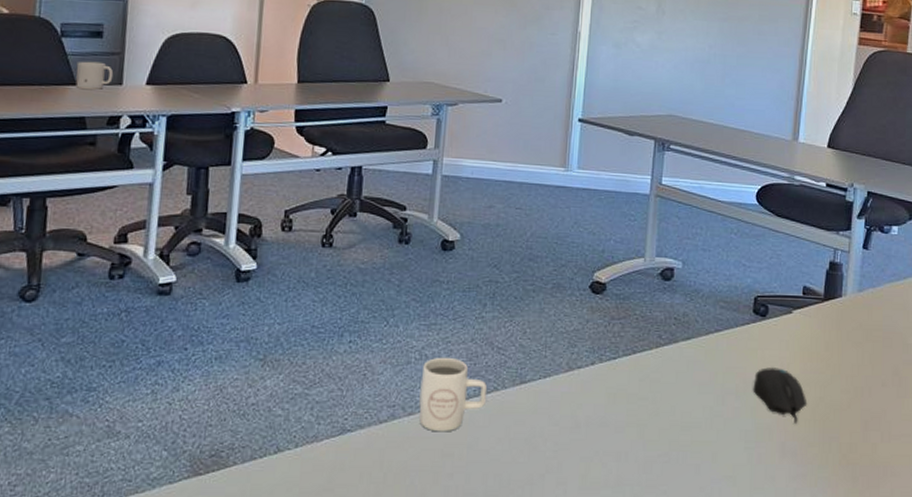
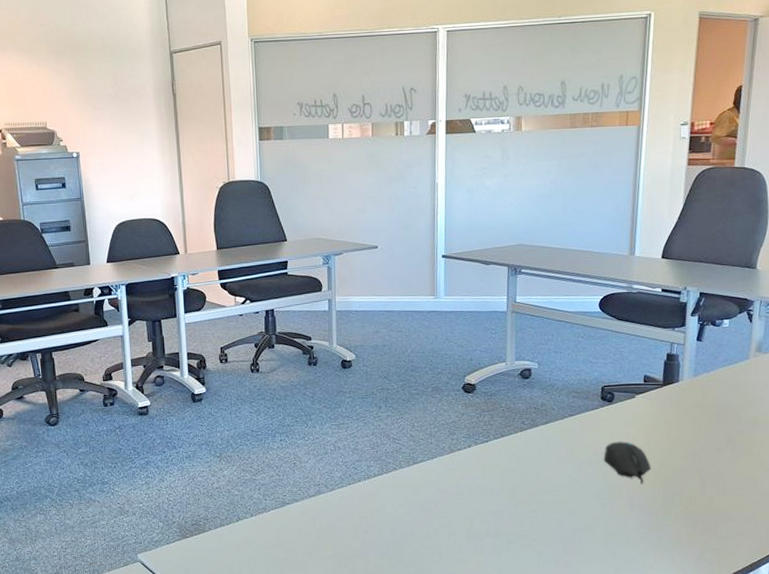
mug: present [75,61,114,91] -> none [56,249,83,271]
mug: present [419,357,488,432] -> none [337,447,389,502]

